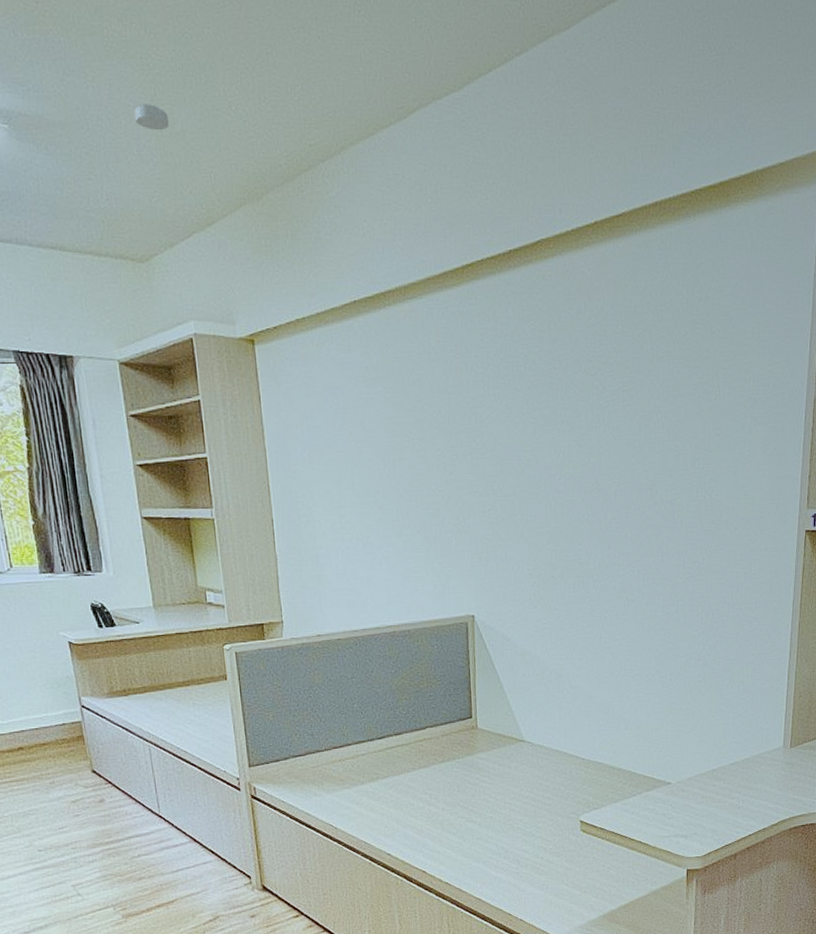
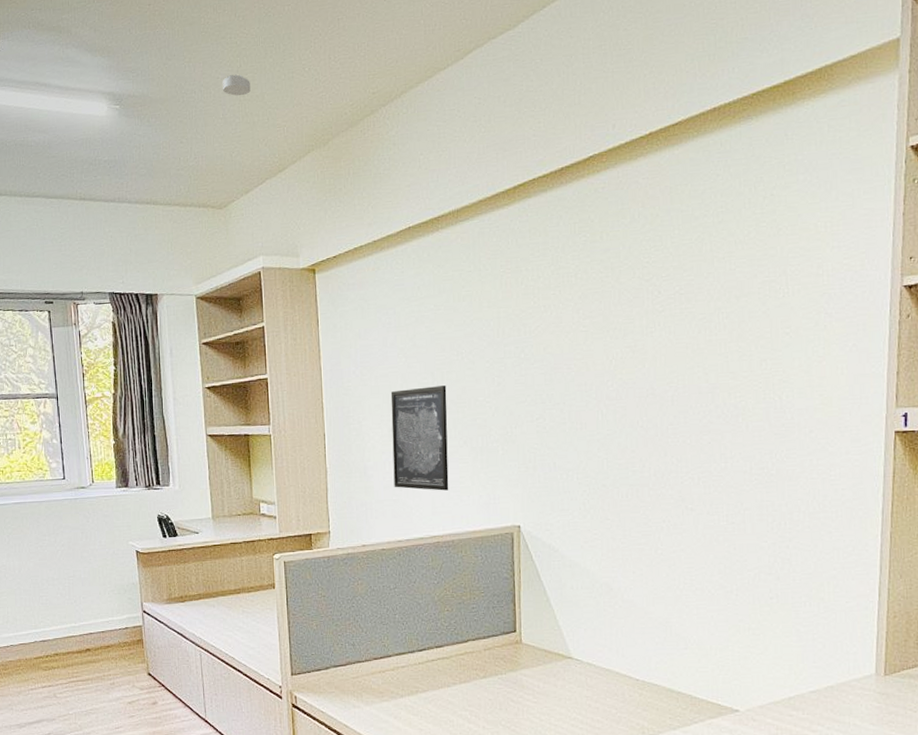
wall art: none [341,473,404,580] -> present [390,385,449,491]

